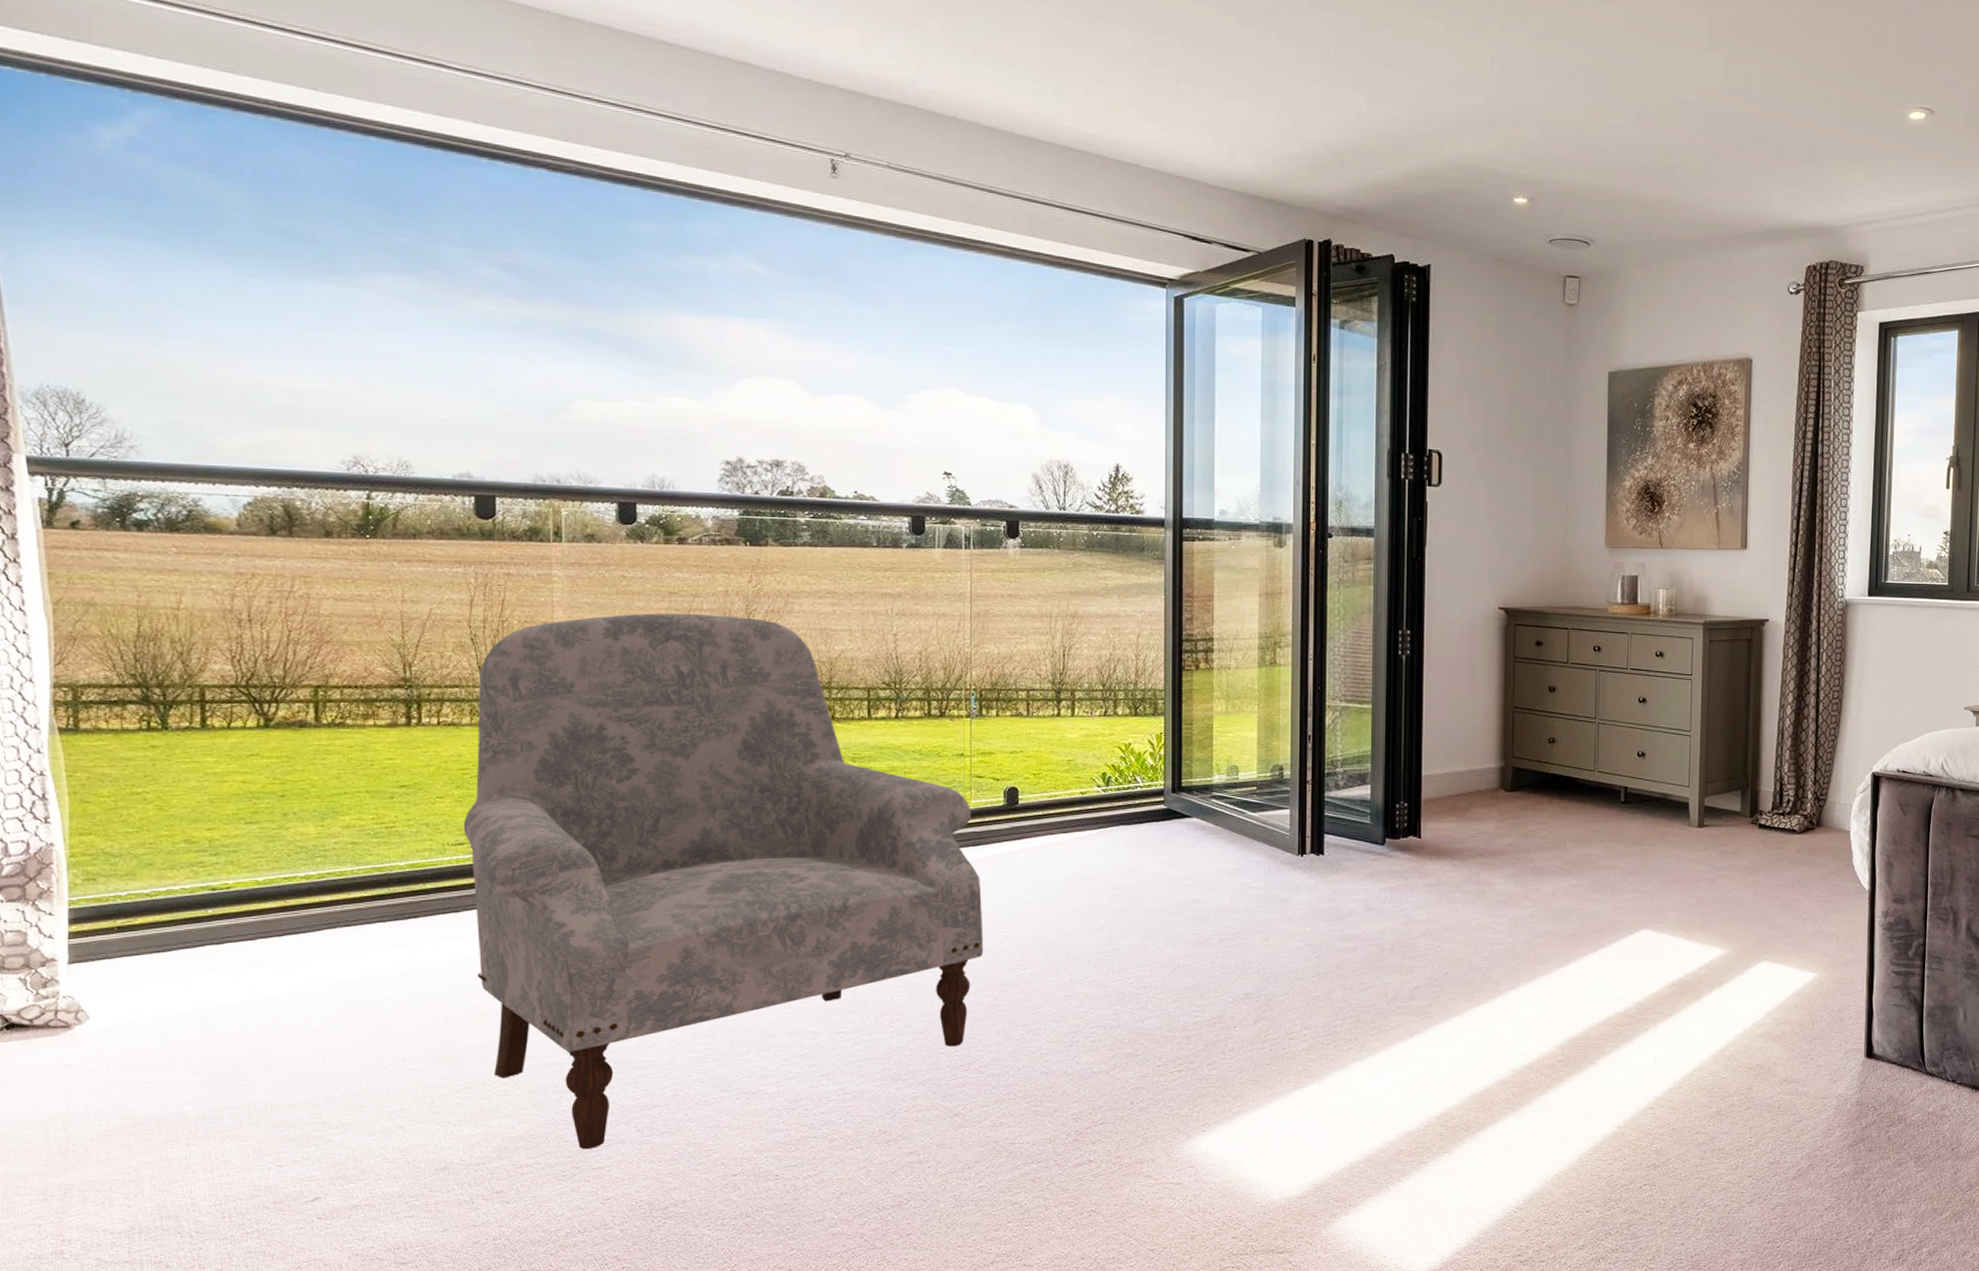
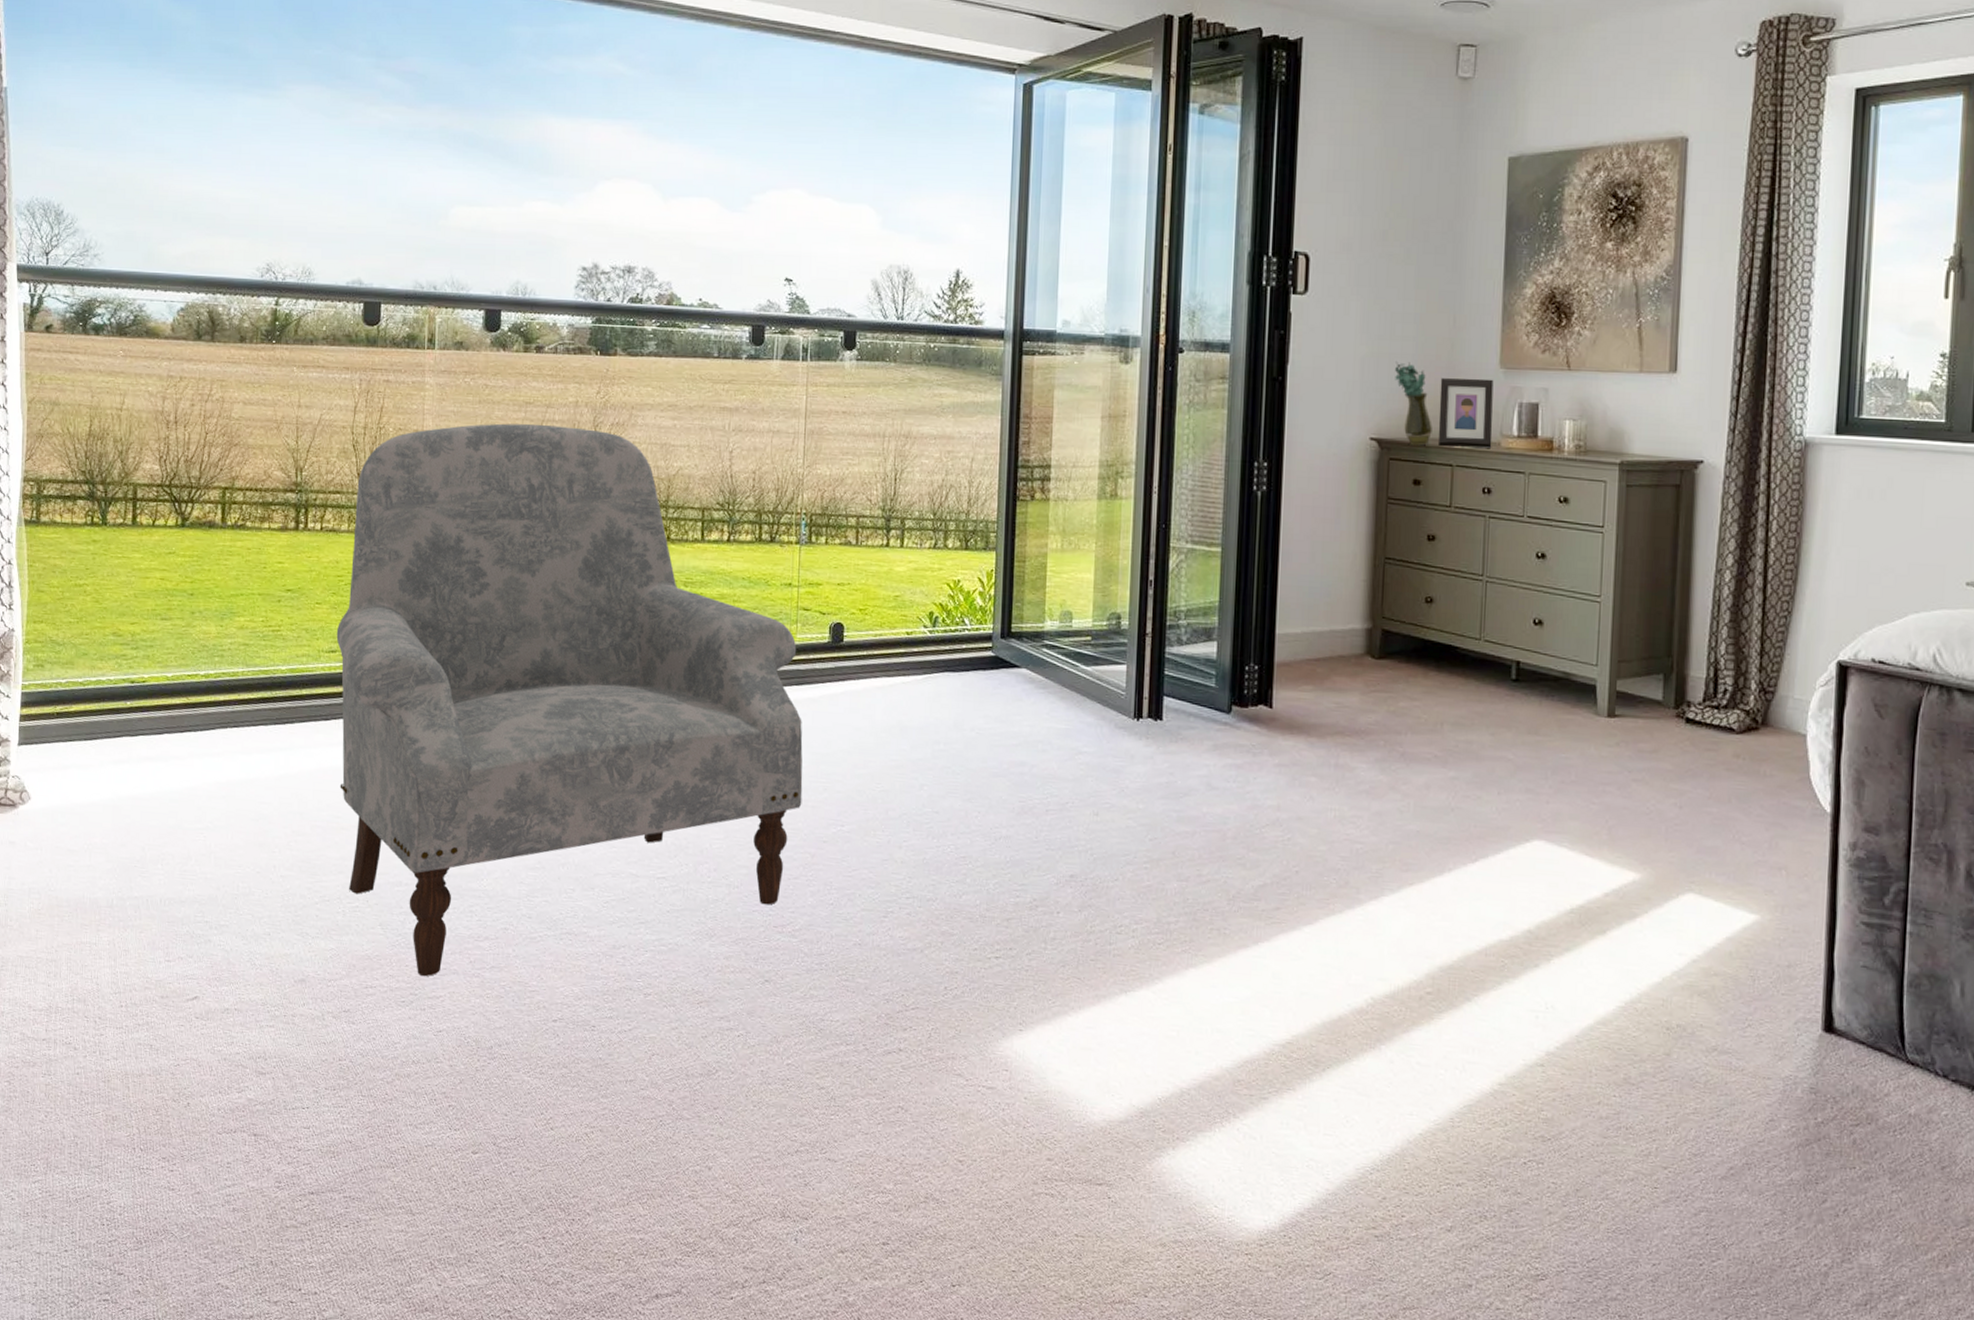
vase: none [1518,543,1551,613] -> present [1395,362,1432,446]
picture frame: none [1555,556,1601,614] -> present [1438,378,1494,448]

